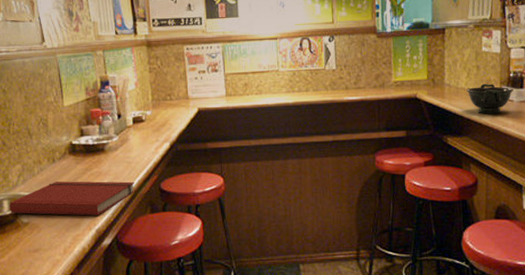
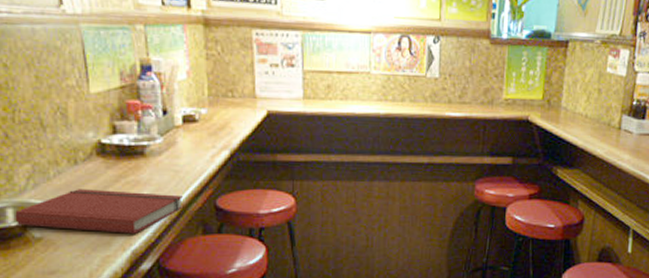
bowl: present [466,83,514,114] -> none [584,110,635,146]

